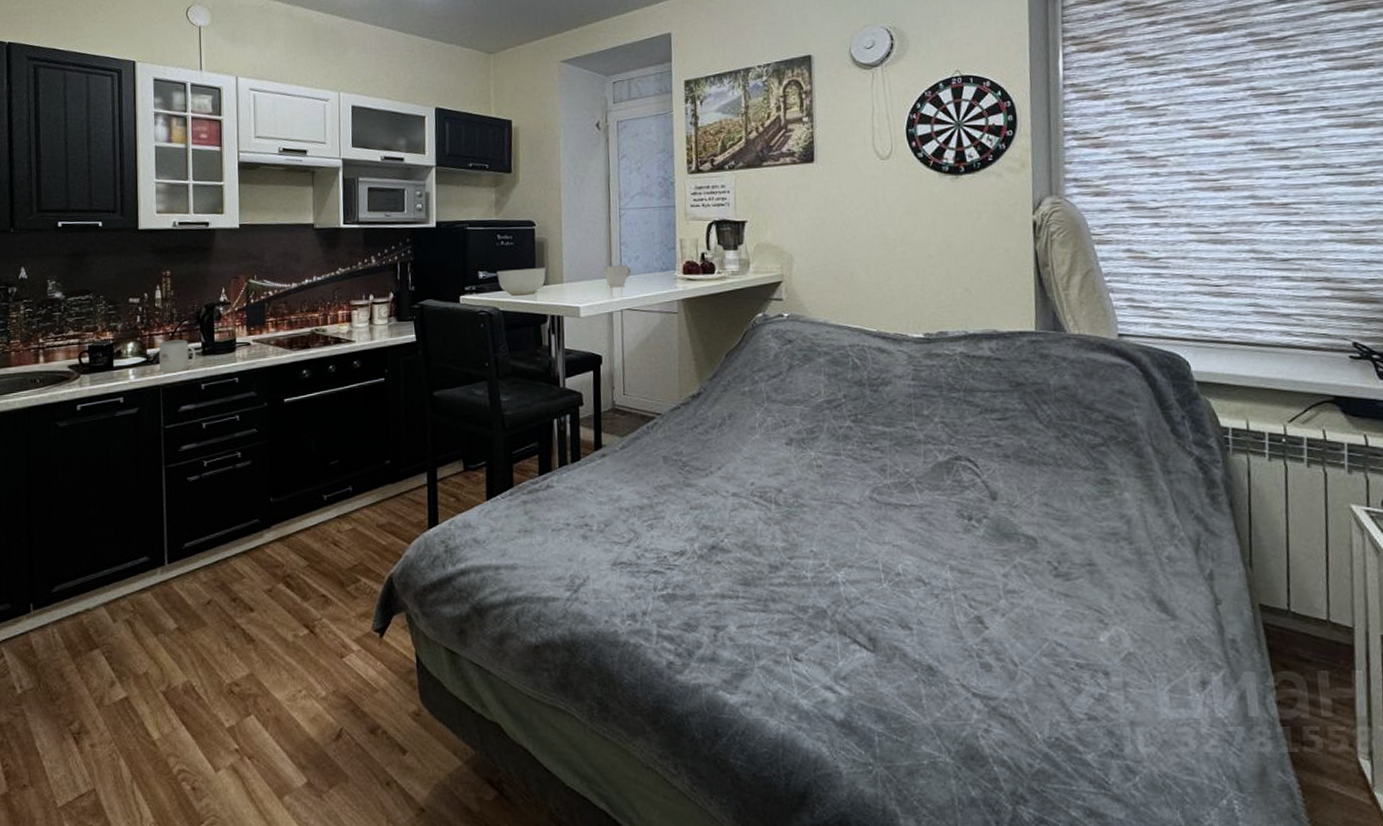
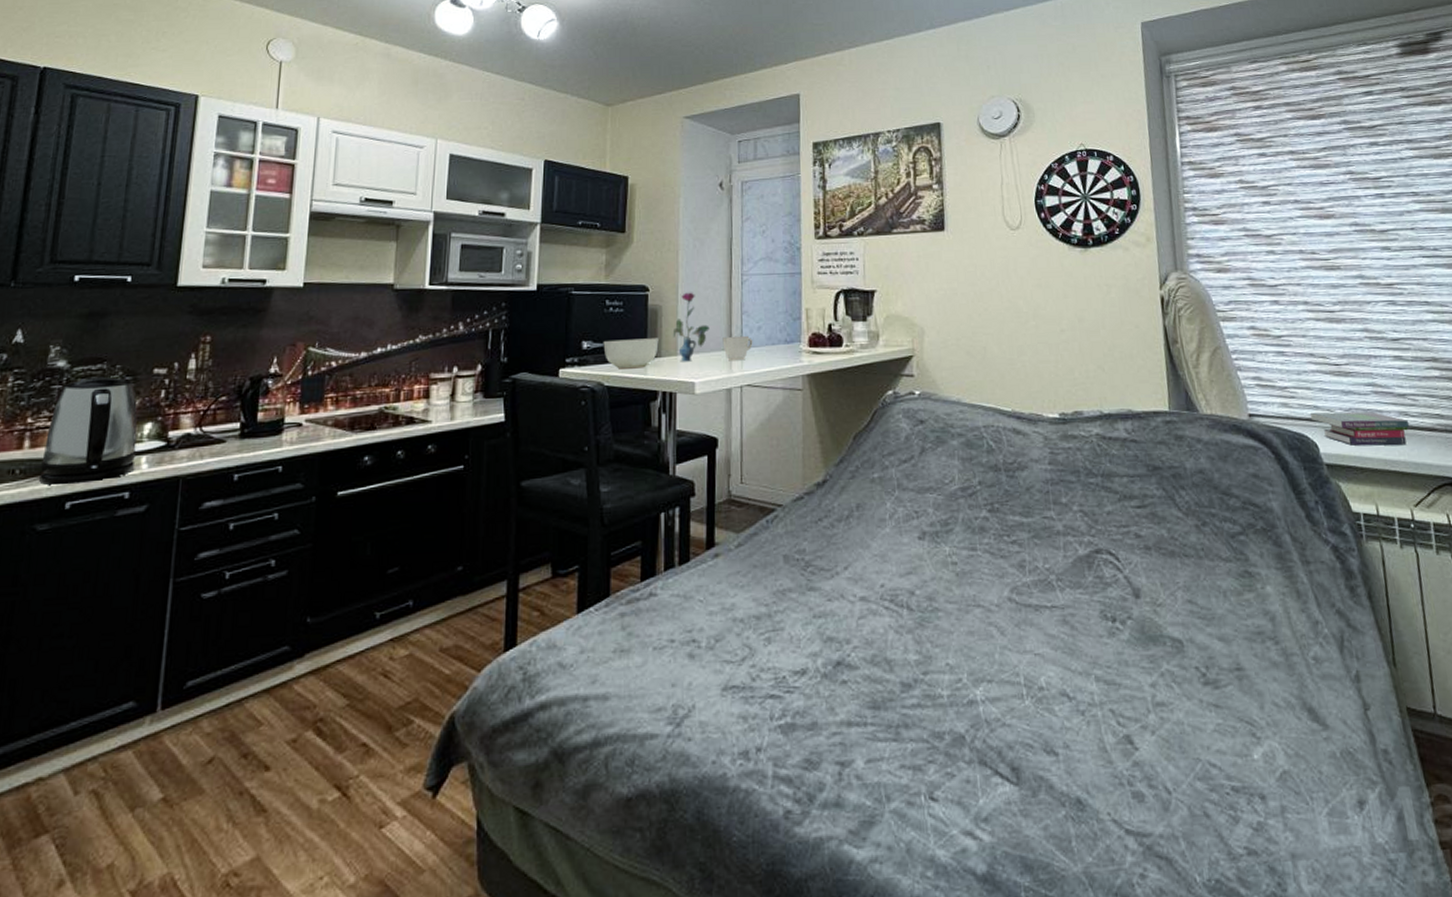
kettle: none [54,306,125,392] -> present [39,377,138,486]
mug: present [158,339,196,373] -> none [182,419,232,461]
vase: none [558,226,591,289] -> present [672,292,710,362]
books: none [1183,331,1292,364] -> present [1310,411,1409,446]

